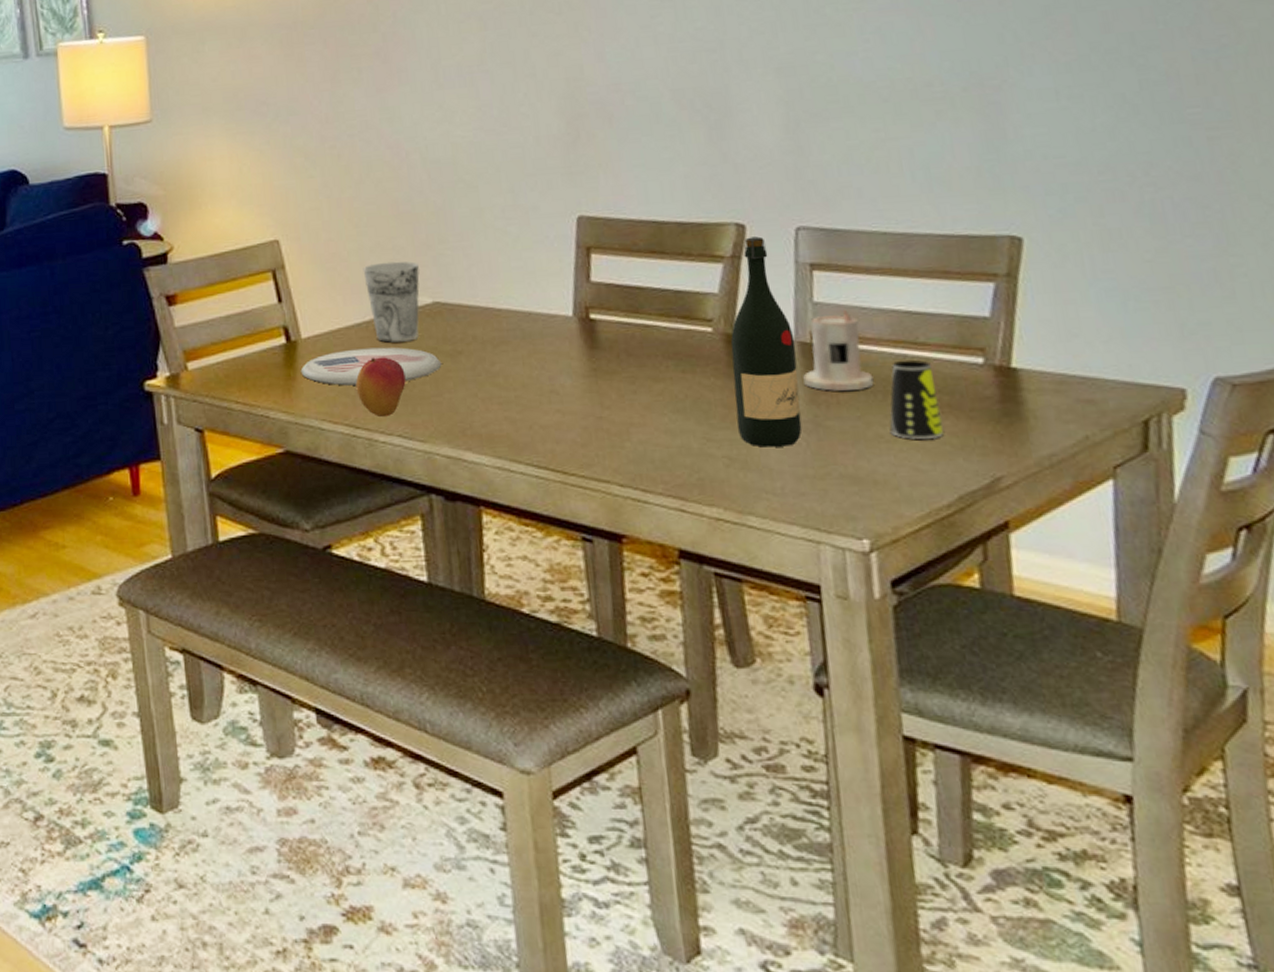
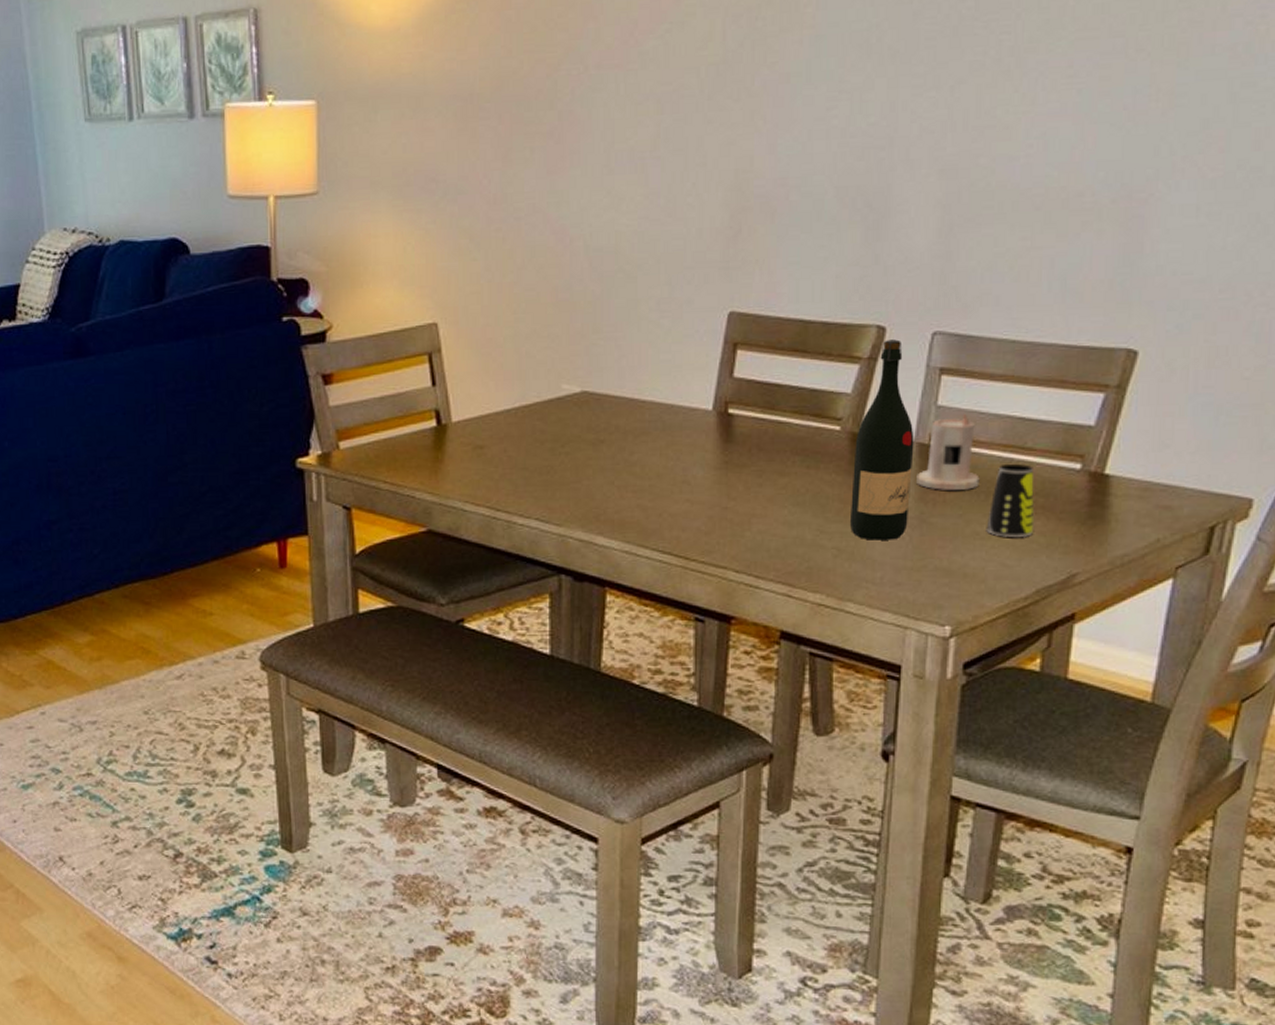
plate: present [300,347,442,386] -> none [448,433,584,470]
fruit: present [355,357,406,418] -> none [500,443,548,501]
cup: present [363,261,420,343] -> none [517,349,571,429]

